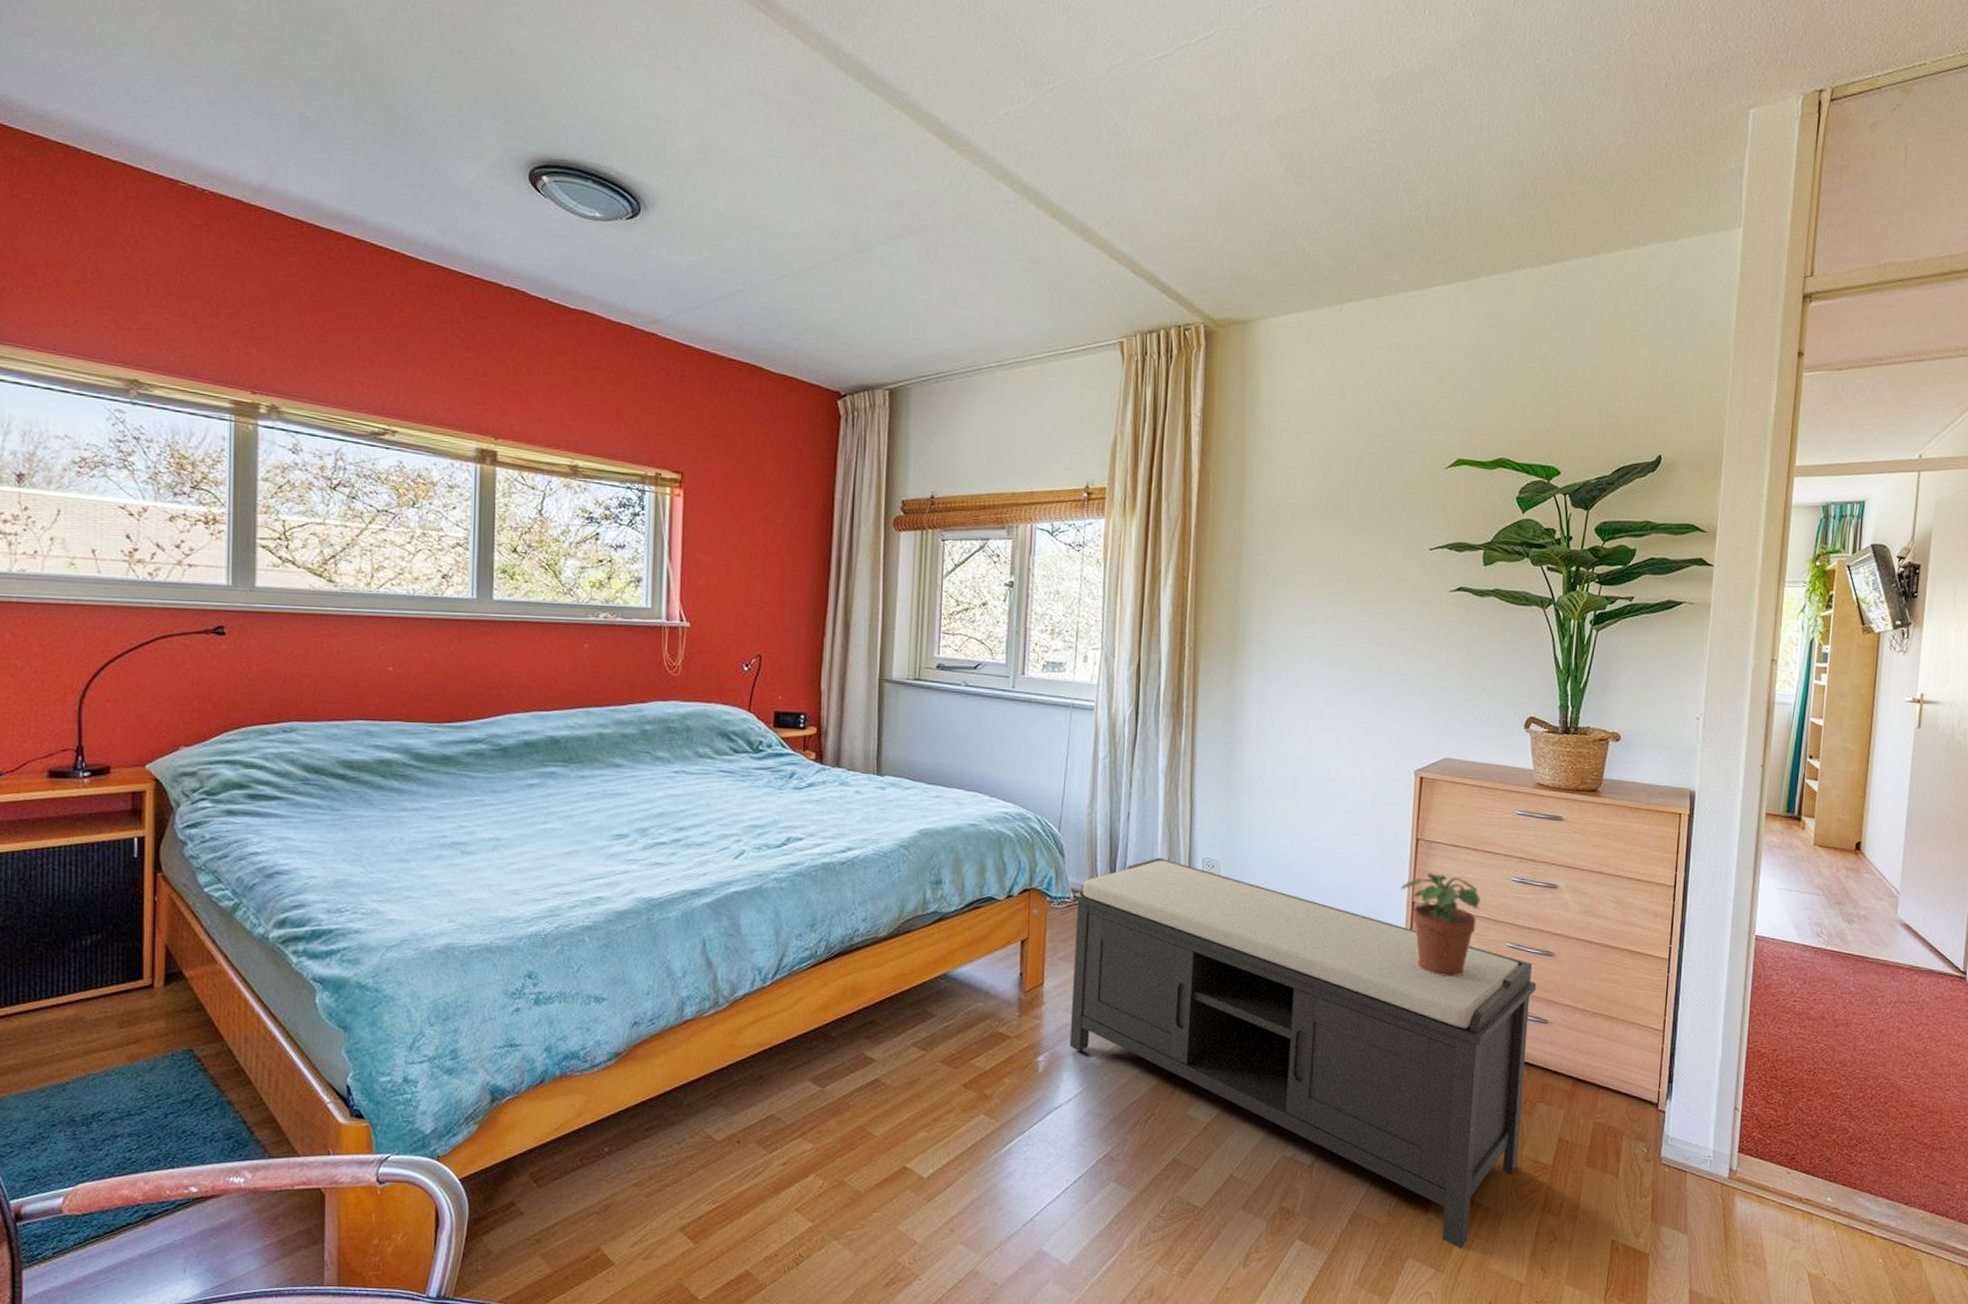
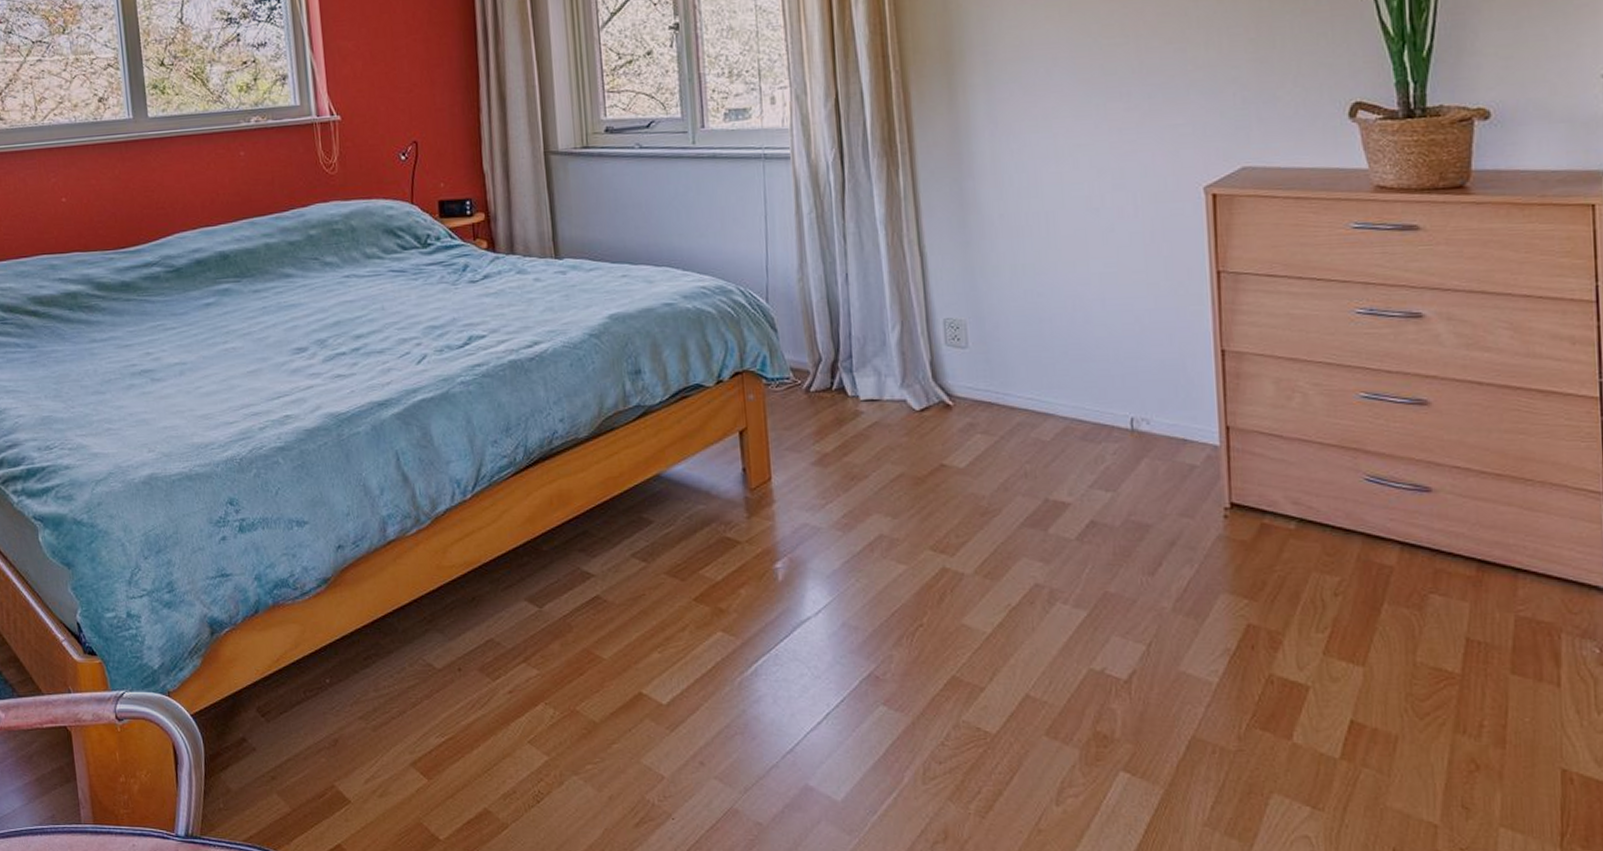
bench: present [1069,857,1537,1249] -> none [793,322,1412,782]
potted plant: present [1399,873,1481,977] -> none [1202,312,1316,440]

